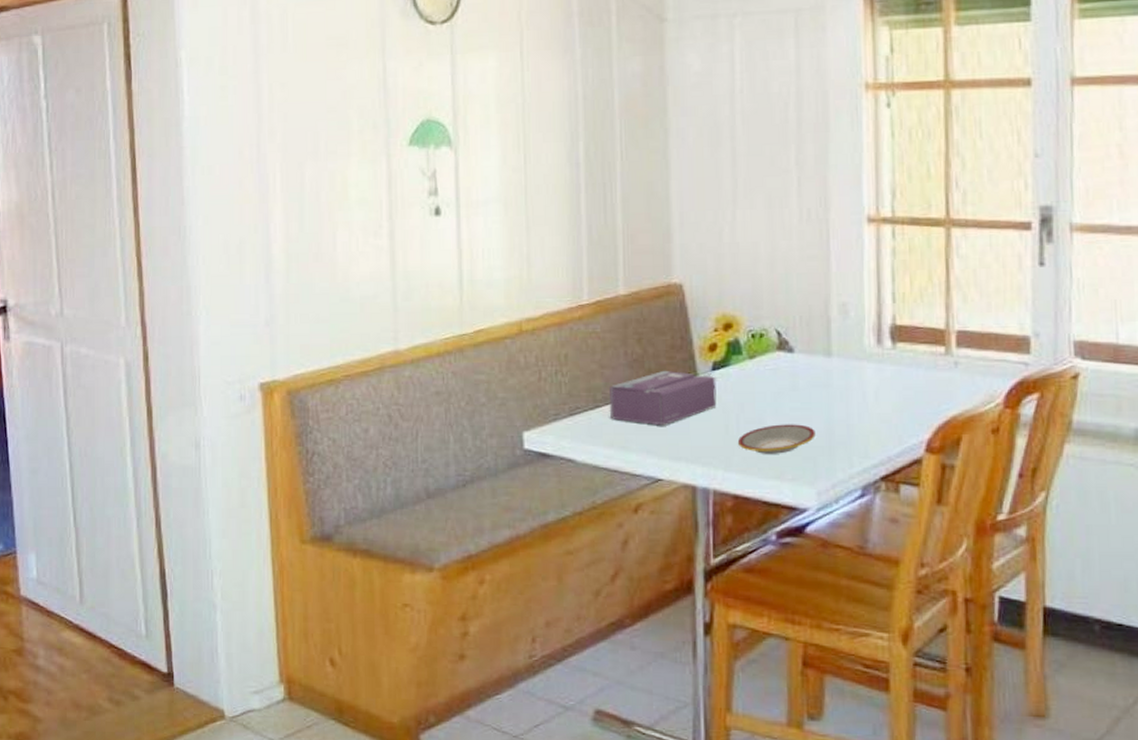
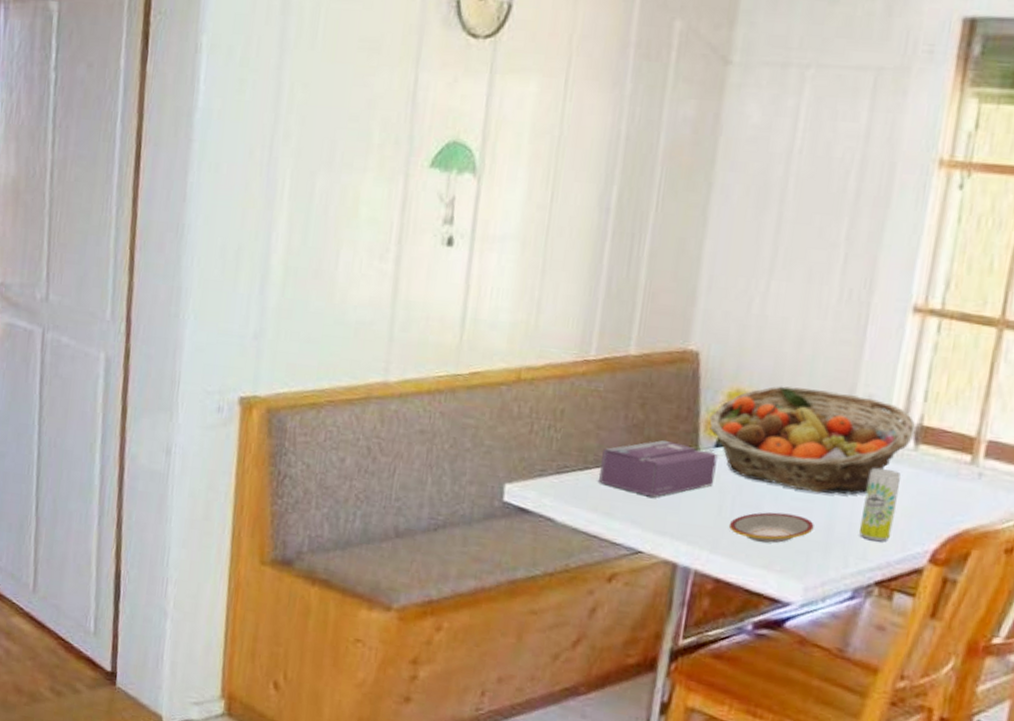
fruit basket: none [702,305,890,401] -> present [709,386,916,495]
beverage can: none [856,369,887,439] -> present [859,468,902,542]

